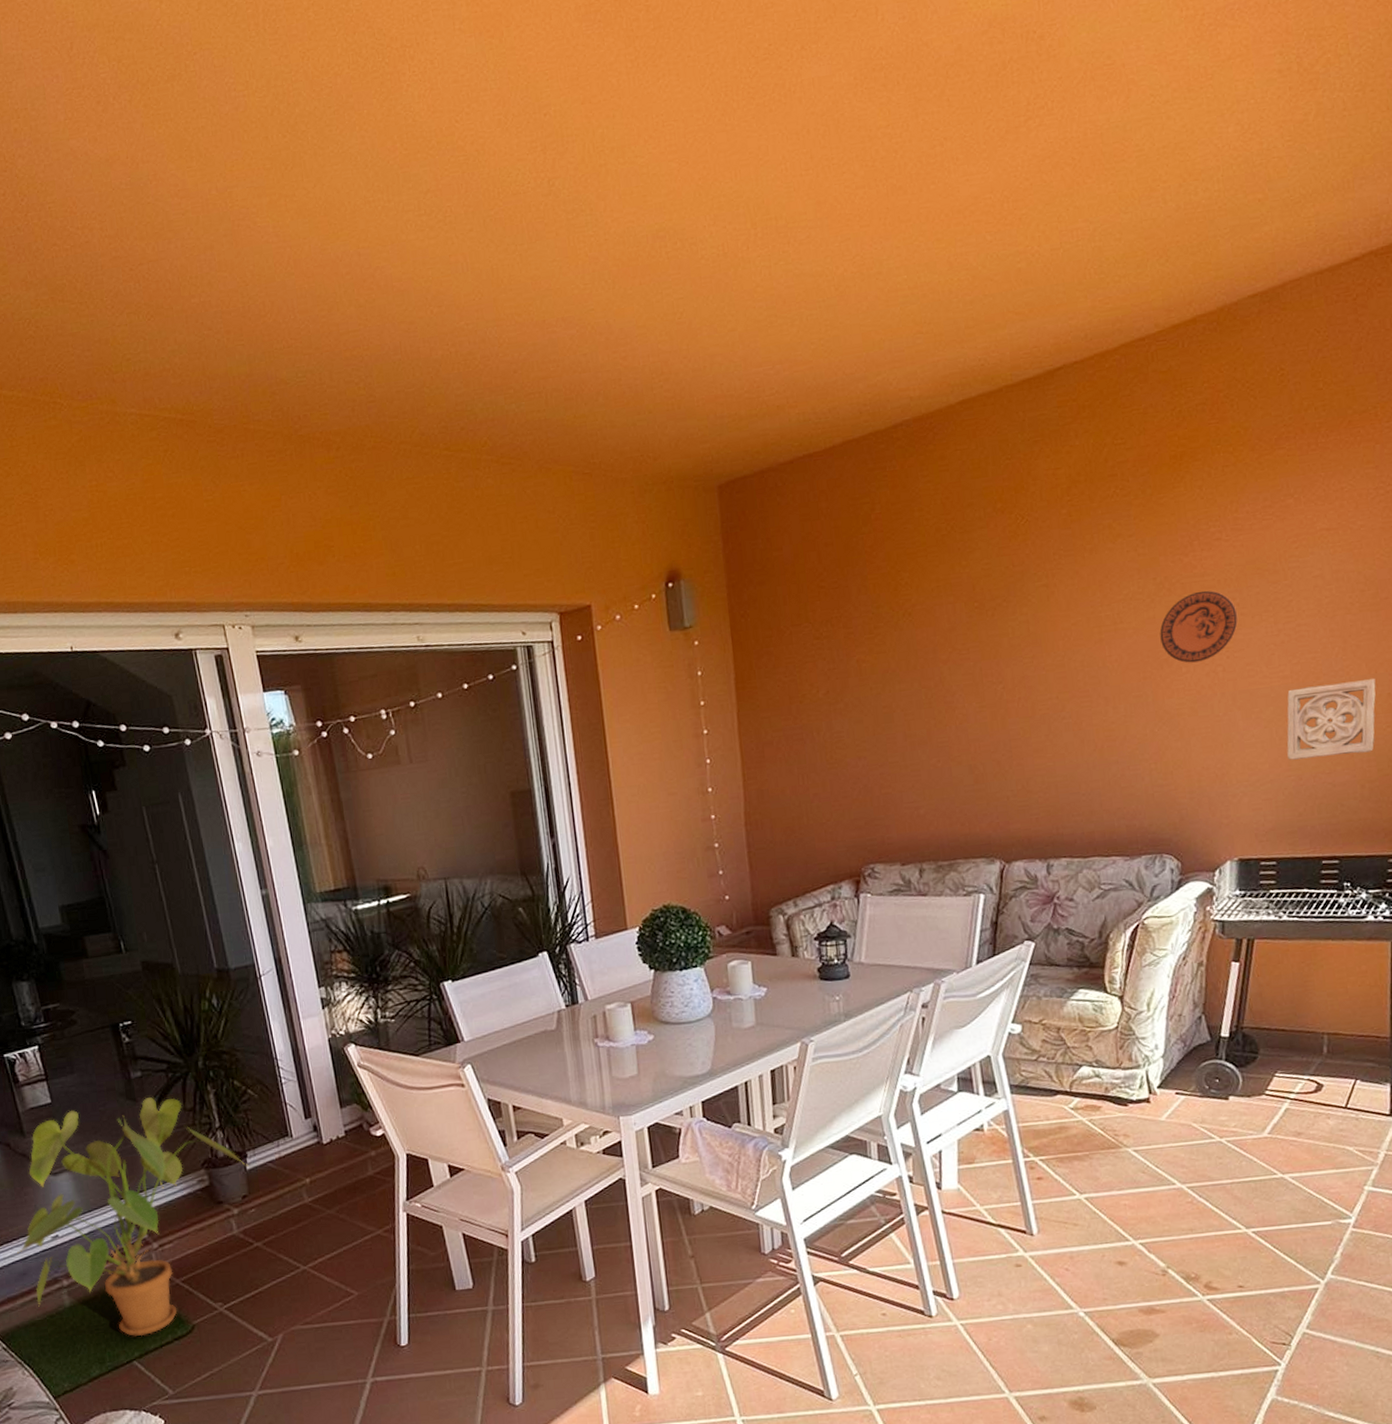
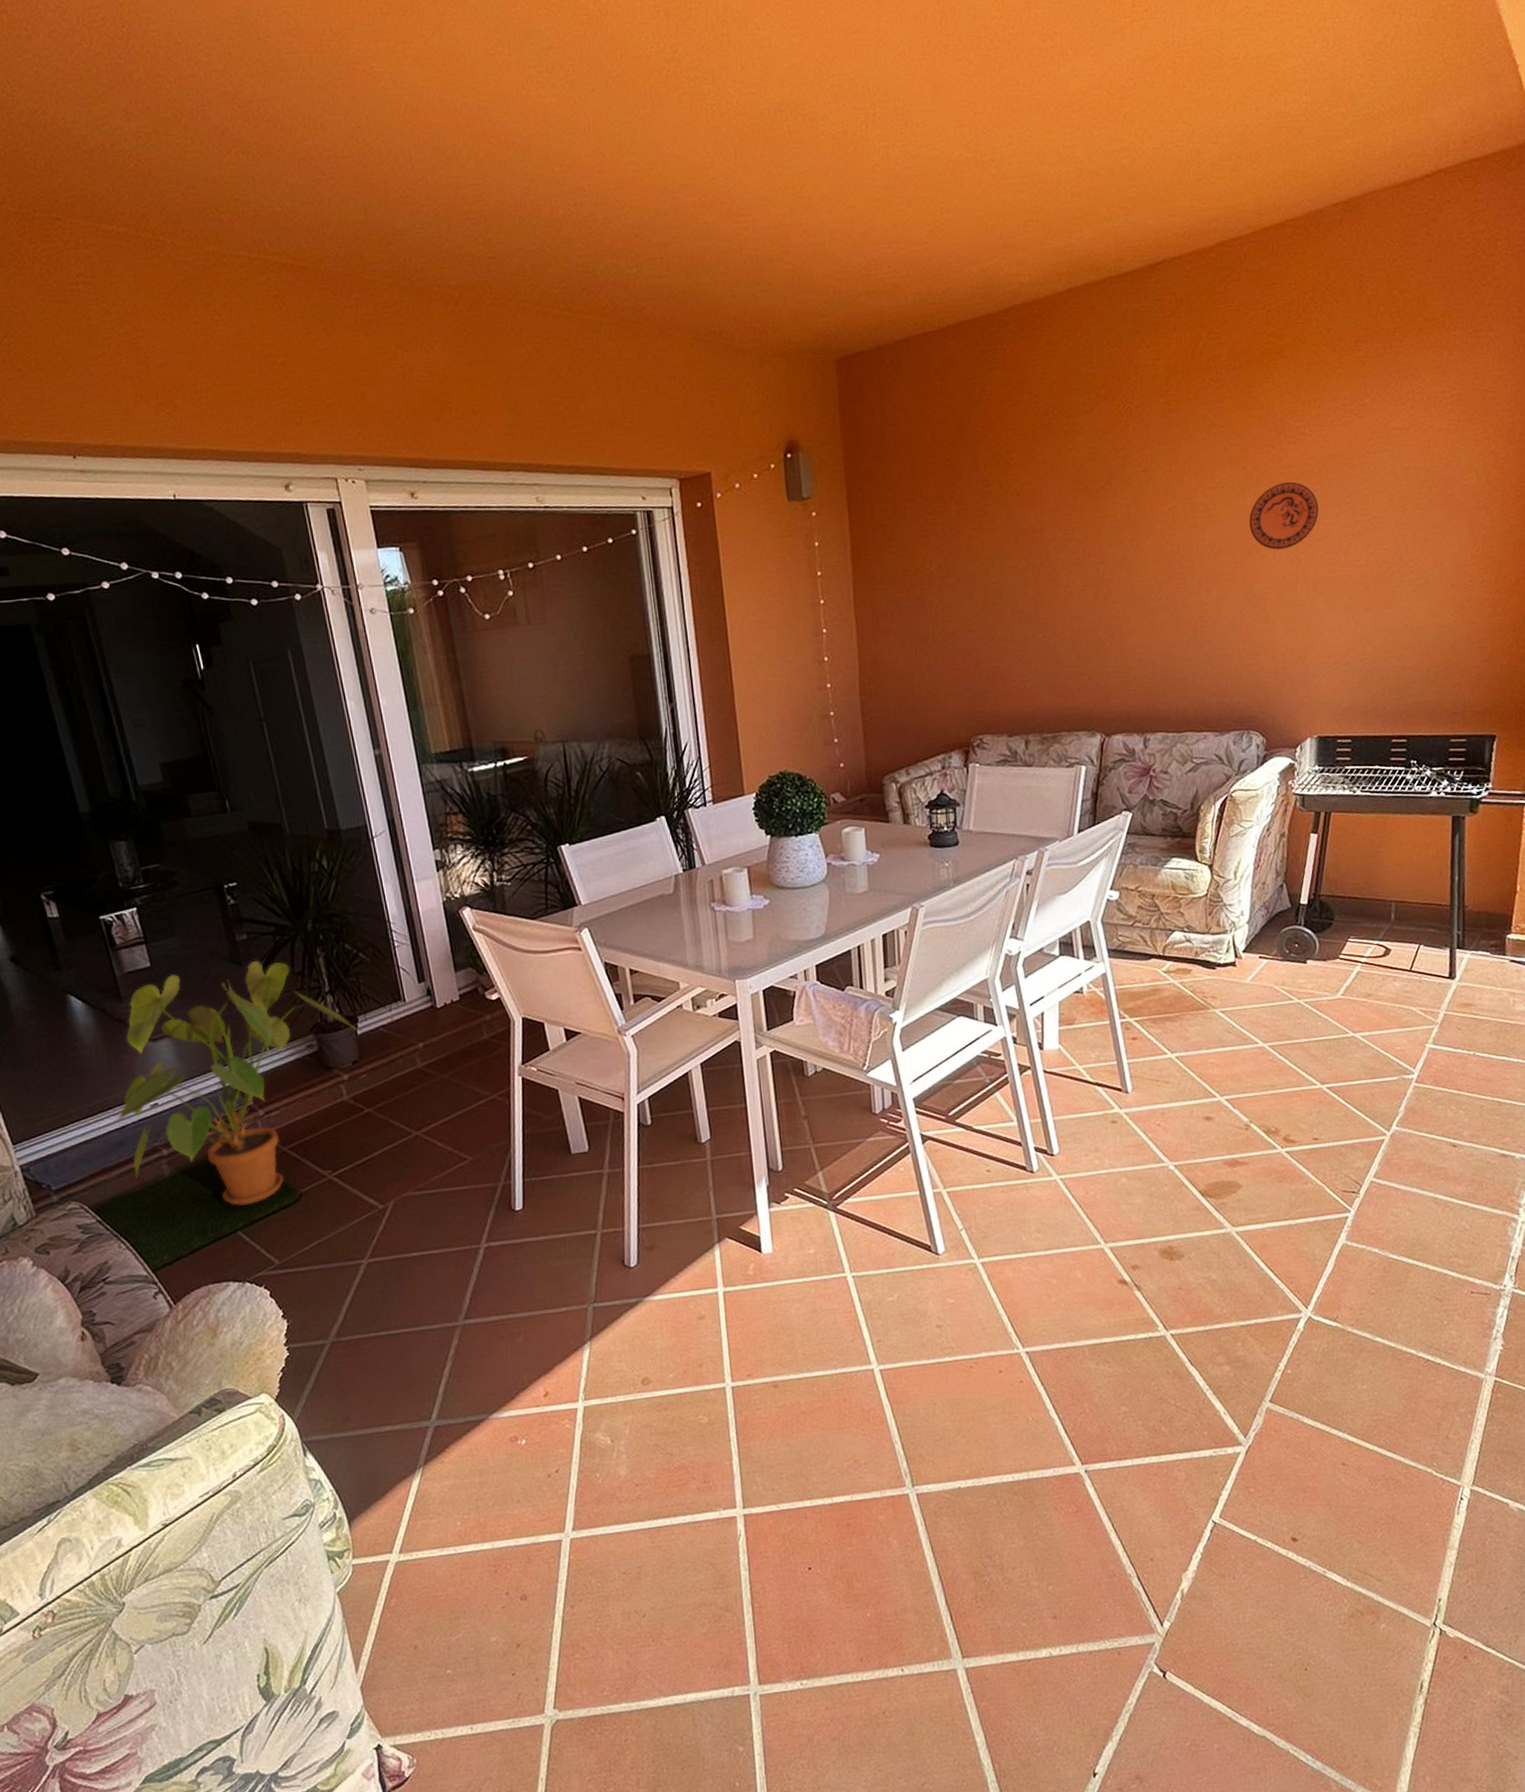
wall ornament: present [1286,678,1376,760] -> none [1361,569,1441,645]

